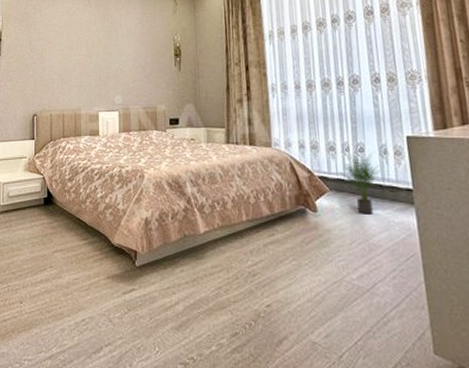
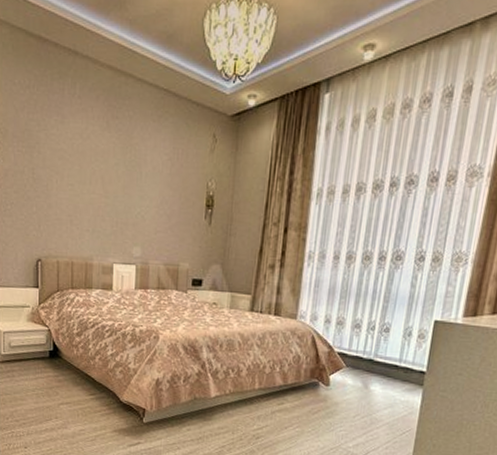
potted plant: present [339,152,380,214] -> none [359,333,401,392]

